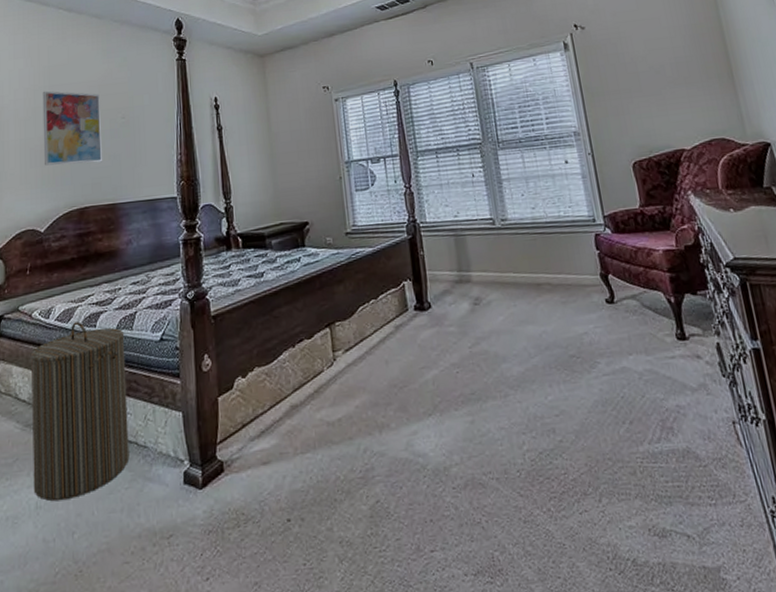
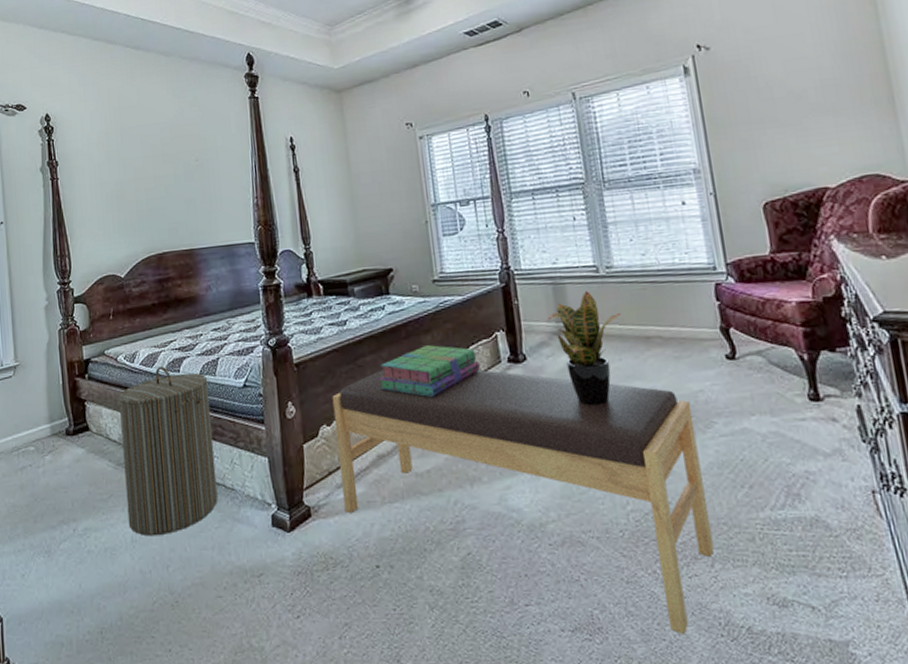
wall art: present [42,90,102,166] -> none [114,133,178,211]
bench: none [248,318,602,572] -> present [332,370,715,635]
stack of books: none [294,295,389,346] -> present [379,345,480,397]
potted plant: none [450,241,516,351] -> present [548,290,622,406]

